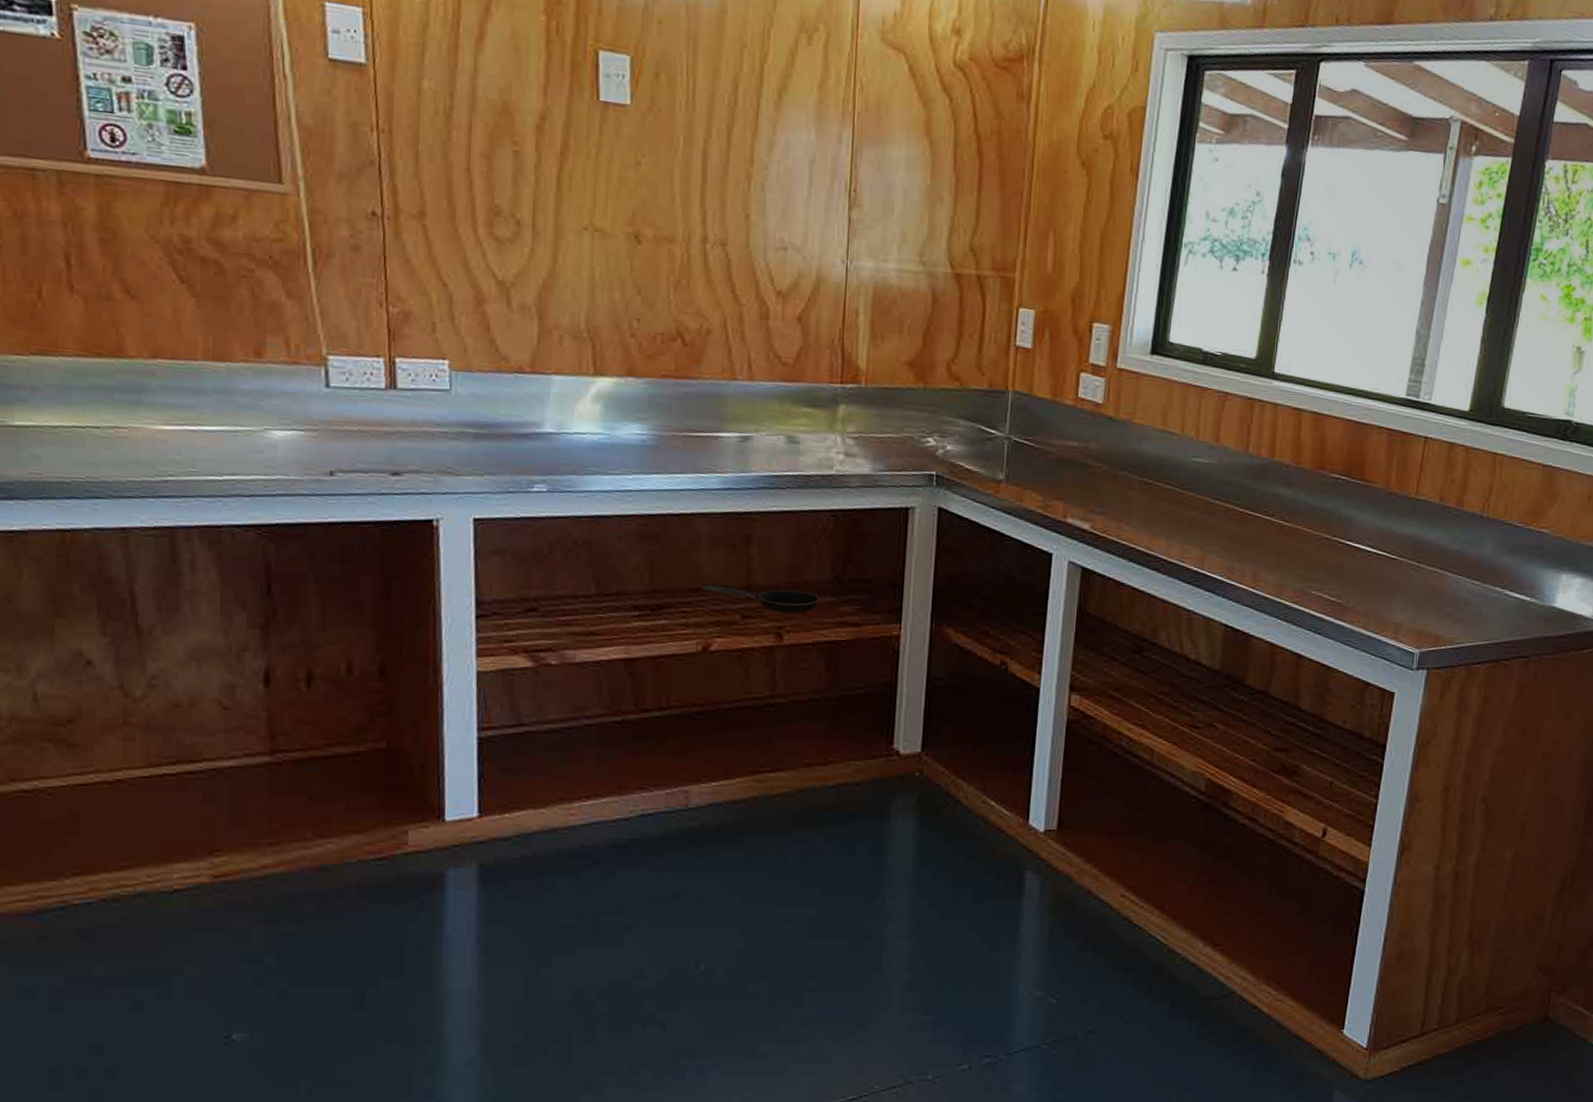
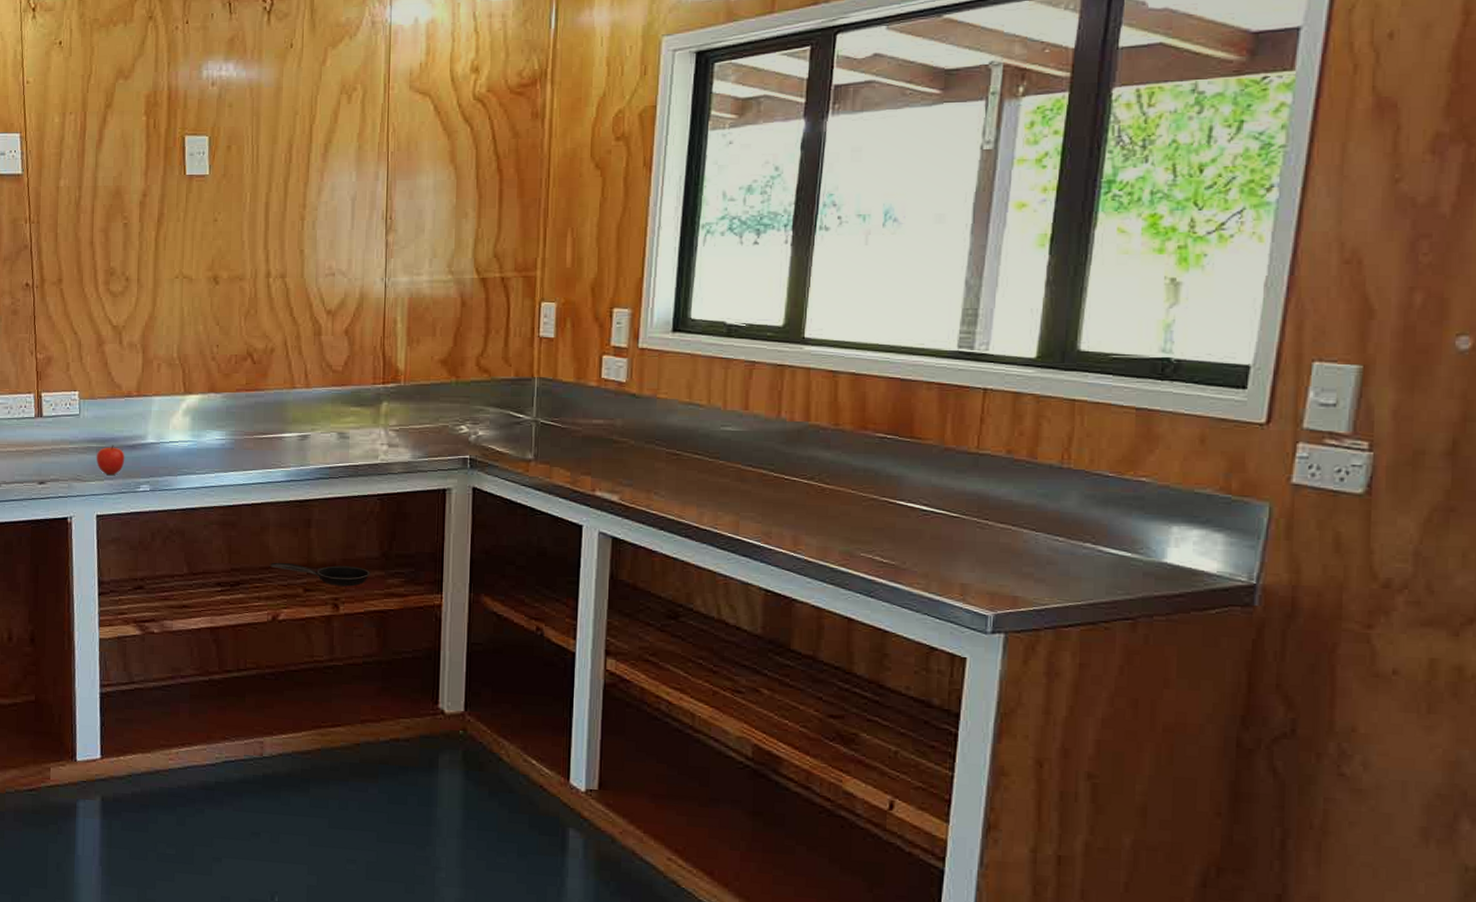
fruit: none [473,431,514,469] -> present [96,444,125,475]

